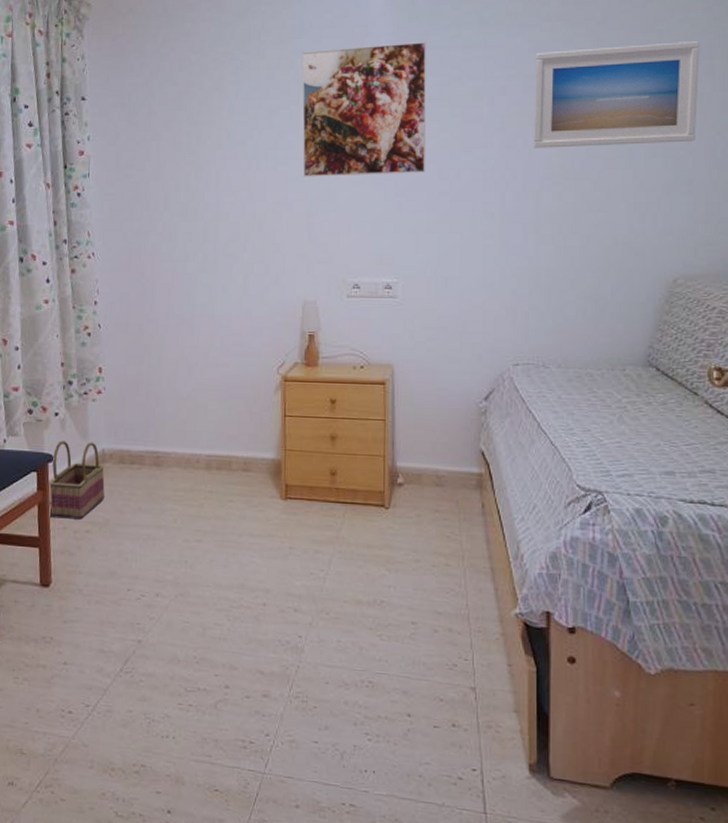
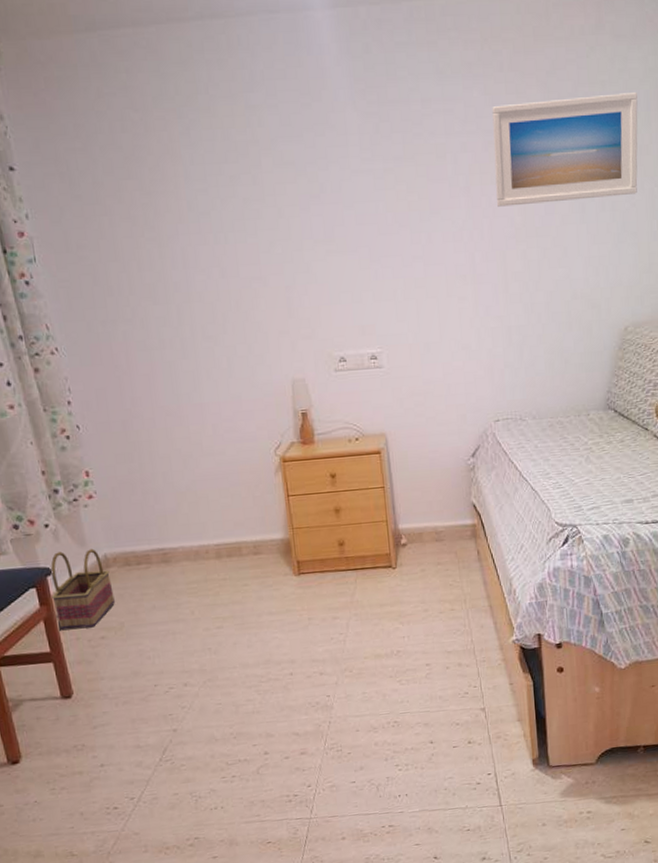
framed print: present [302,42,426,177] -> none [257,95,397,249]

